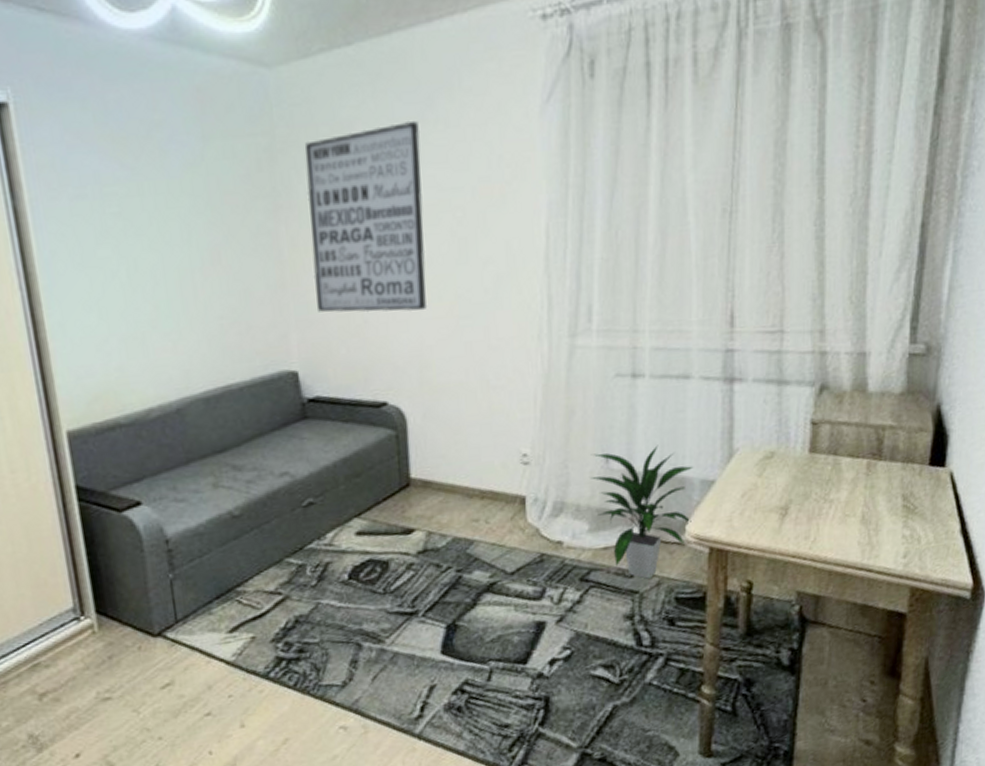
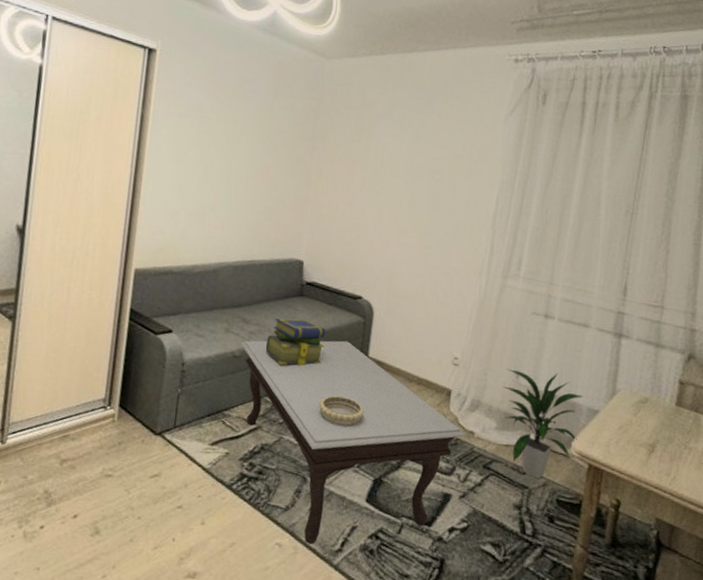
coffee table: none [237,464,553,719] -> present [240,340,466,544]
stack of books: none [271,448,350,514] -> present [265,318,326,366]
wall art: present [304,121,428,313] -> none [327,109,420,237]
decorative bowl: none [358,534,419,572] -> present [319,395,364,426]

